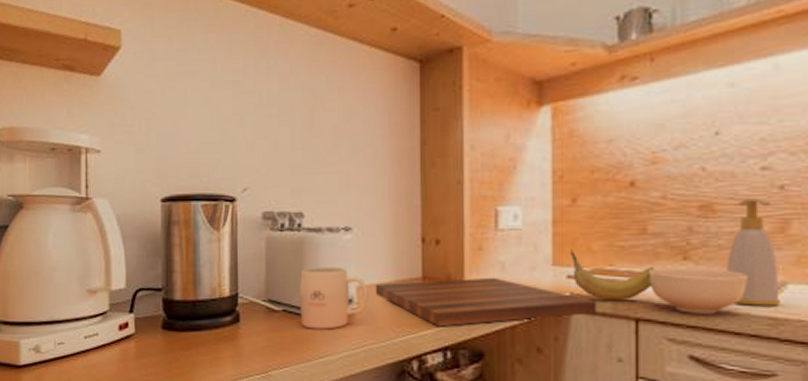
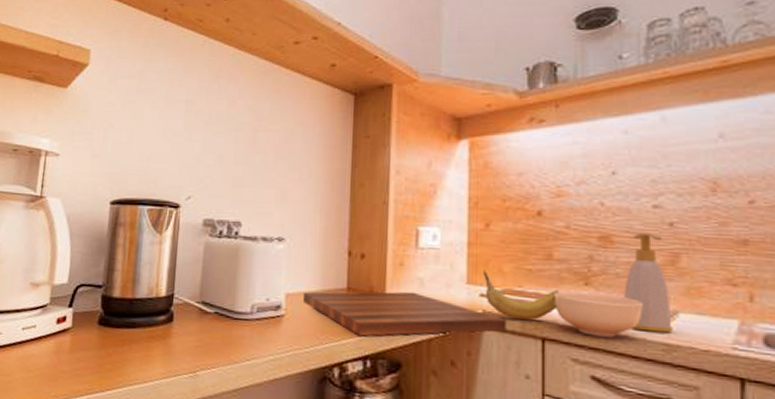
mug: present [300,267,369,330] -> none [231,273,297,334]

